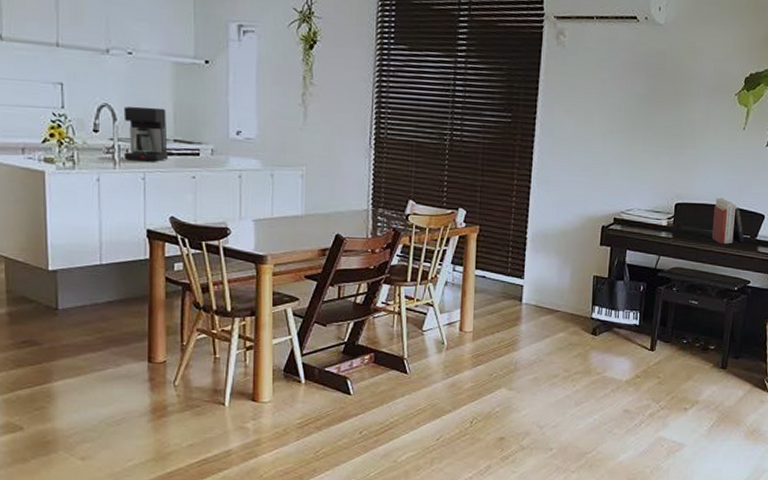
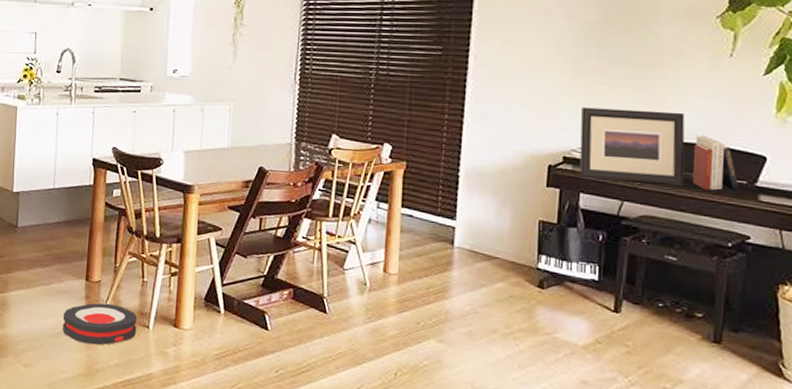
coffee maker: present [123,106,168,162] -> none [78,50,116,98]
robot vacuum: none [123,385,211,428] -> present [62,303,138,346]
picture frame: none [626,173,708,241] -> present [579,107,685,186]

